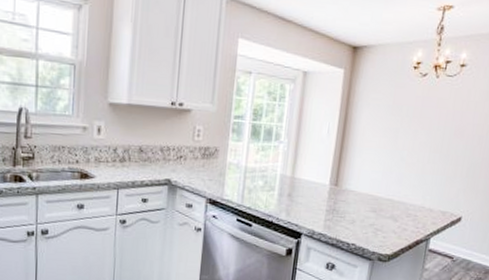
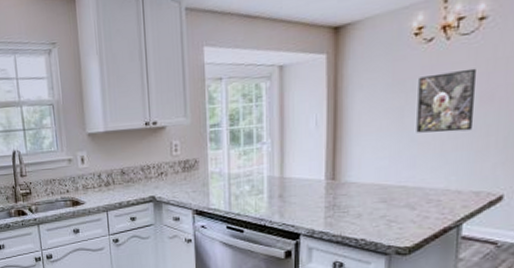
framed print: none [405,105,454,158] -> present [416,68,476,133]

